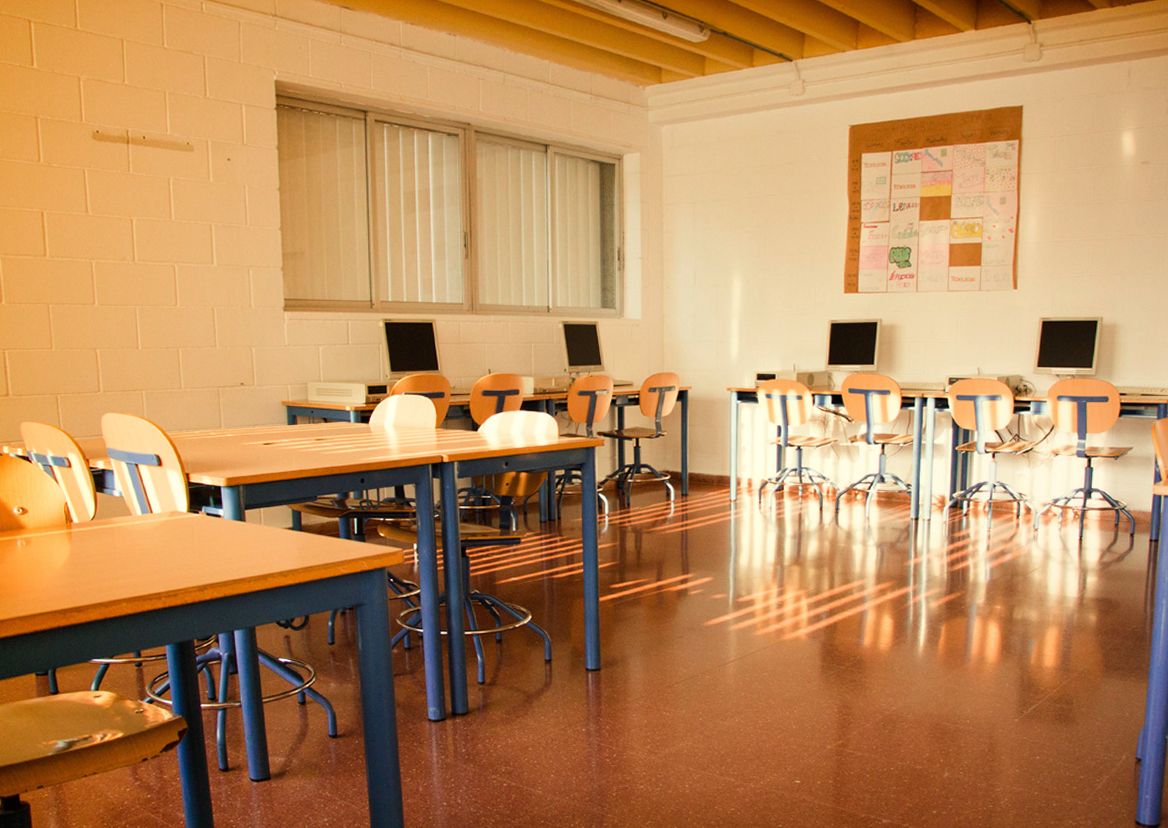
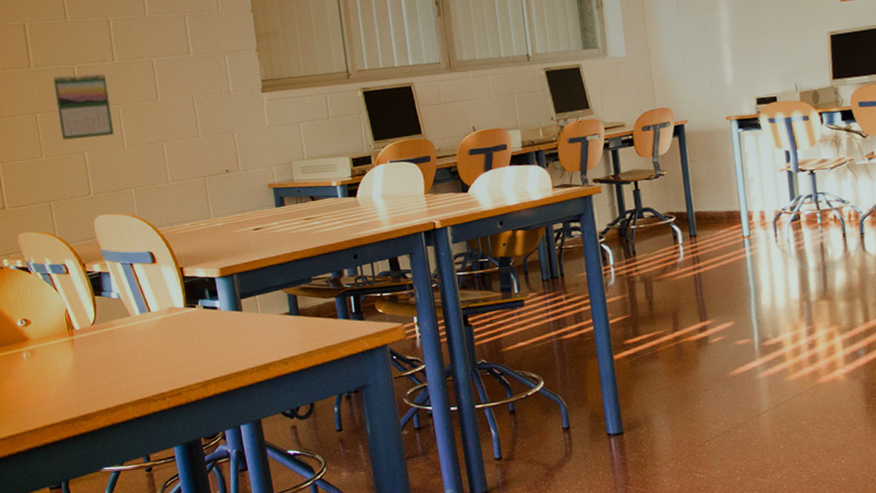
calendar: none [69,269,128,336] -> present [53,73,114,141]

